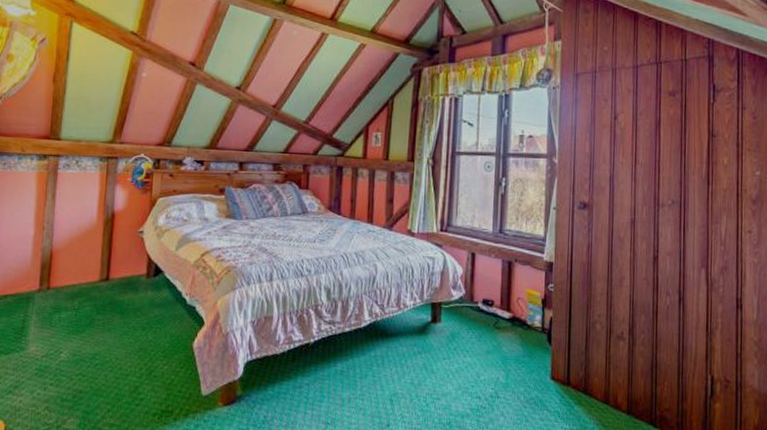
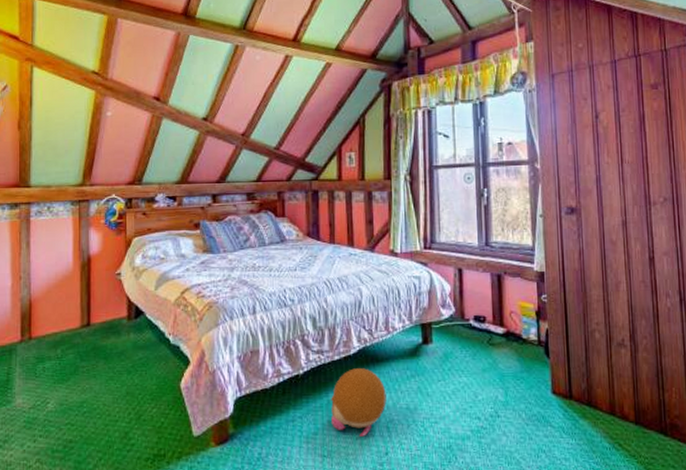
plush toy: none [337,341,393,407] -> present [331,368,387,437]

